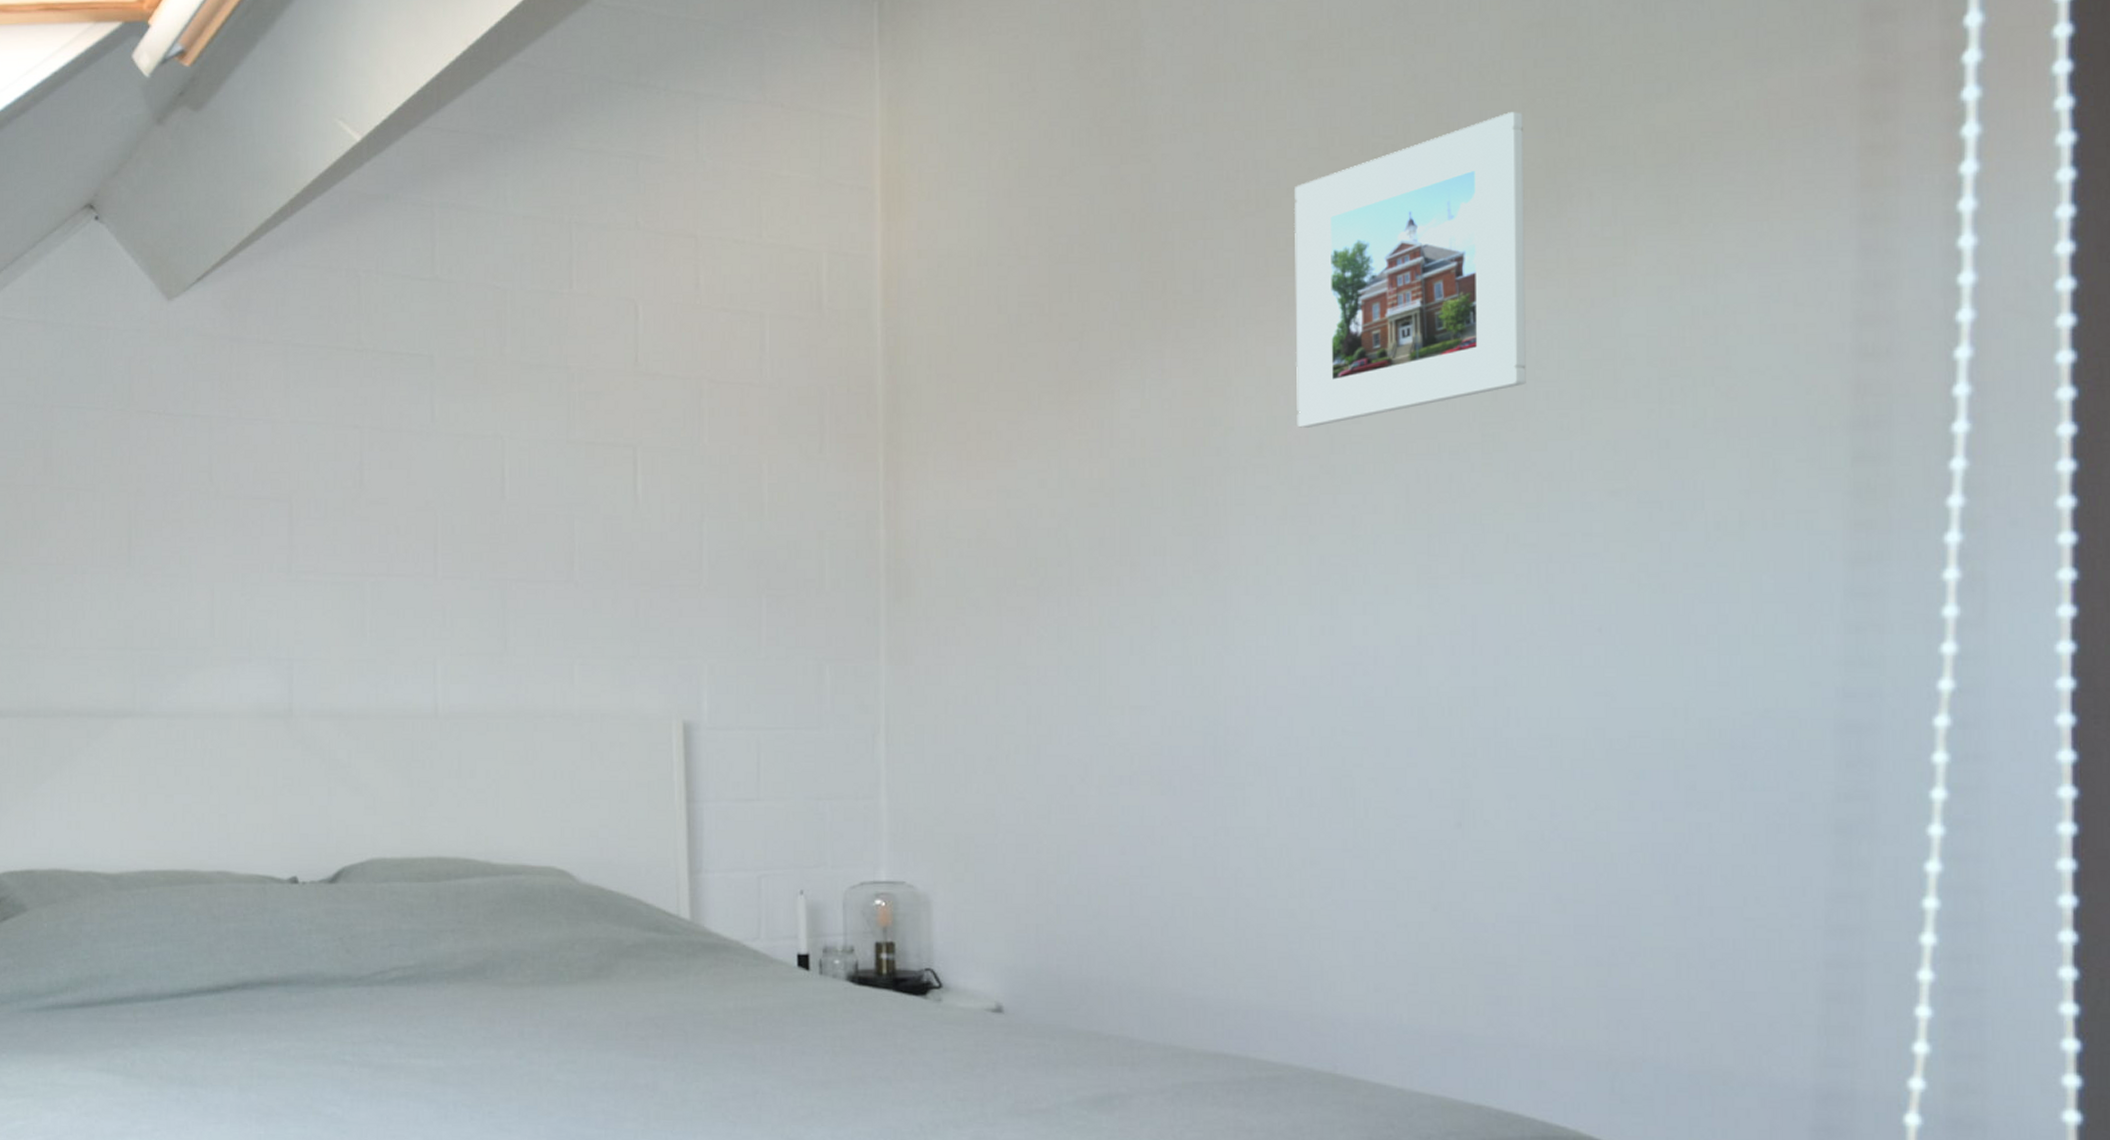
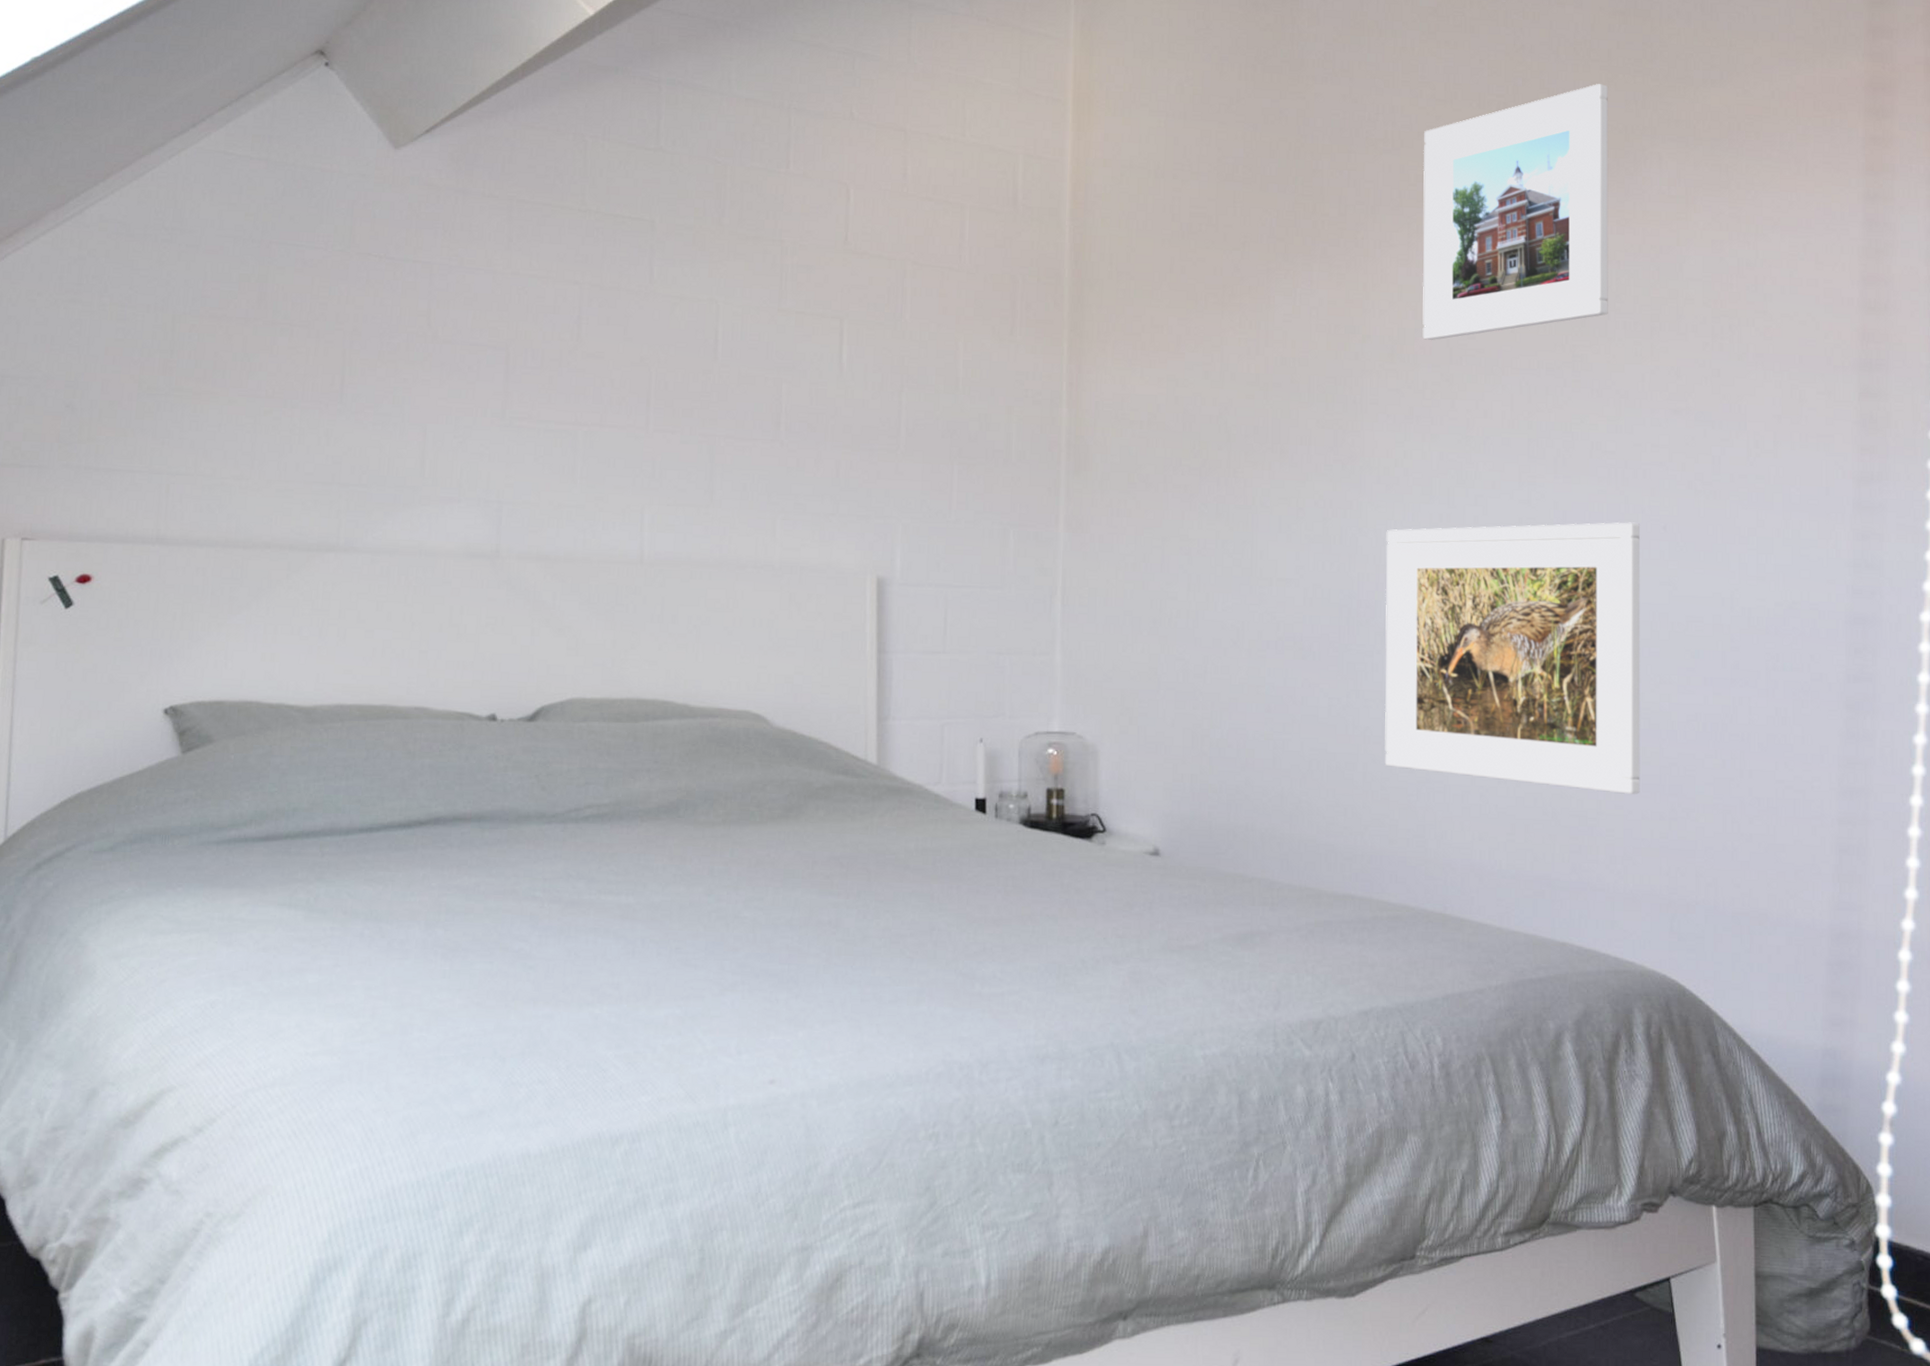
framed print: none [1257,625,1572,937] -> present [1384,522,1641,794]

